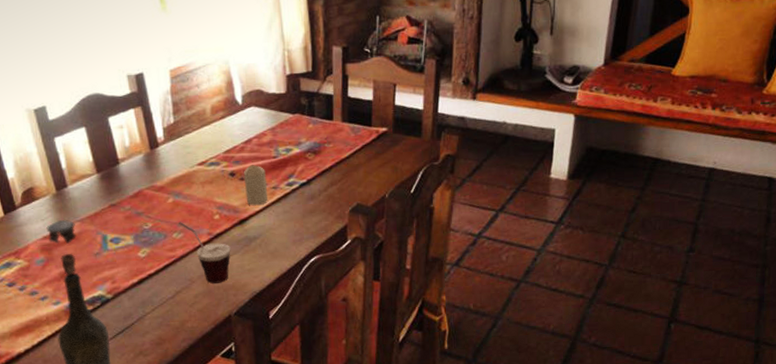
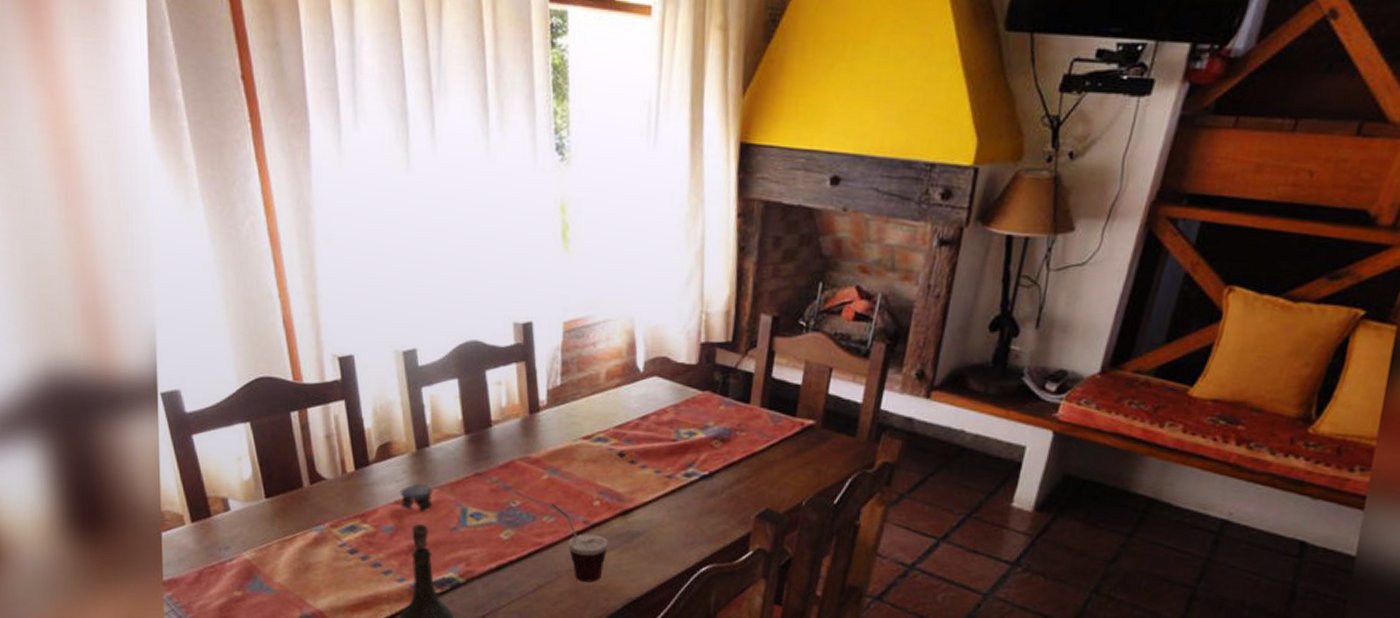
candle: present [243,165,269,206] -> none [634,446,661,496]

